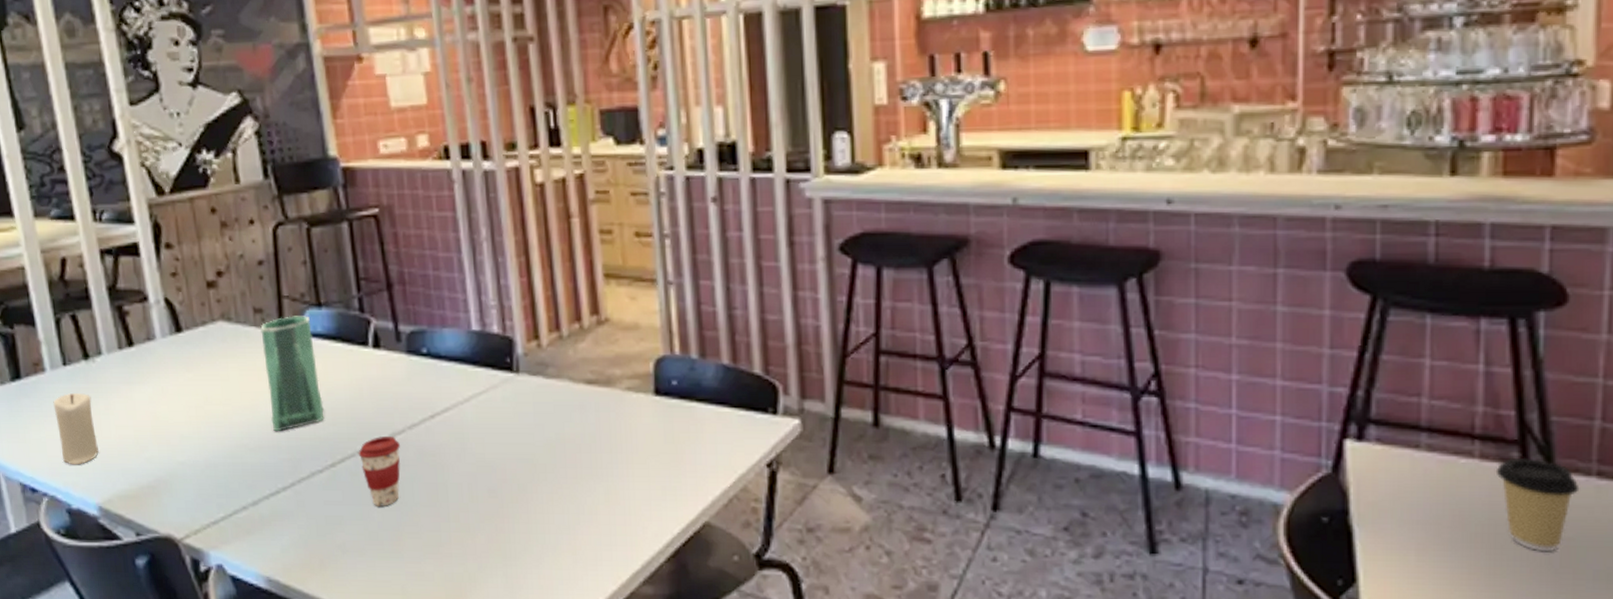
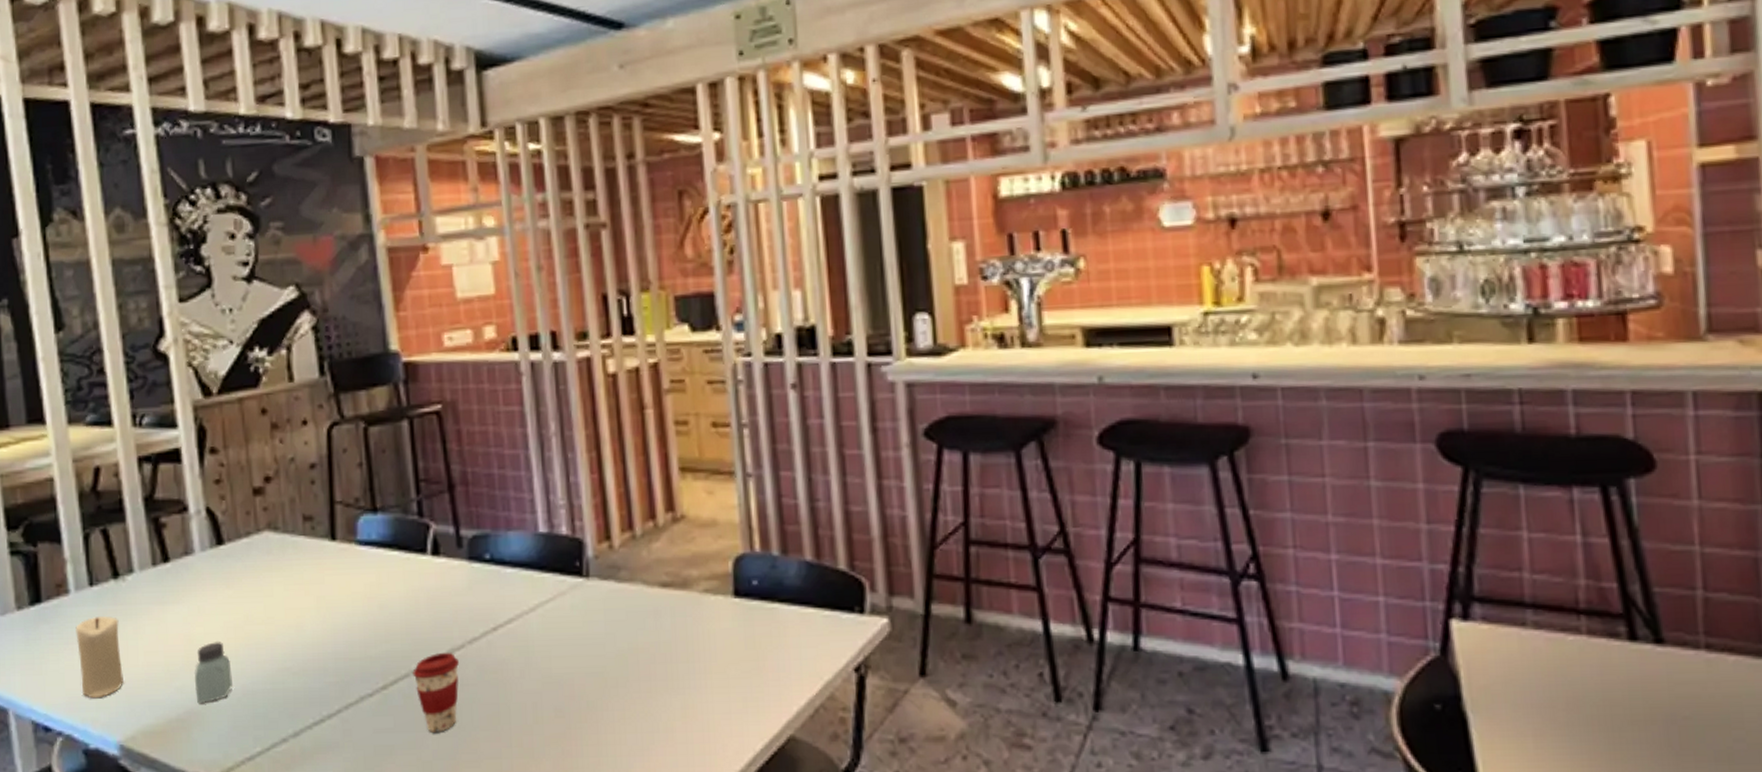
saltshaker: none [161,419,196,474] -> present [195,642,232,704]
vase: present [259,316,324,431] -> none [309,522,377,651]
coffee cup: present [1495,457,1580,551] -> none [1604,632,1690,732]

